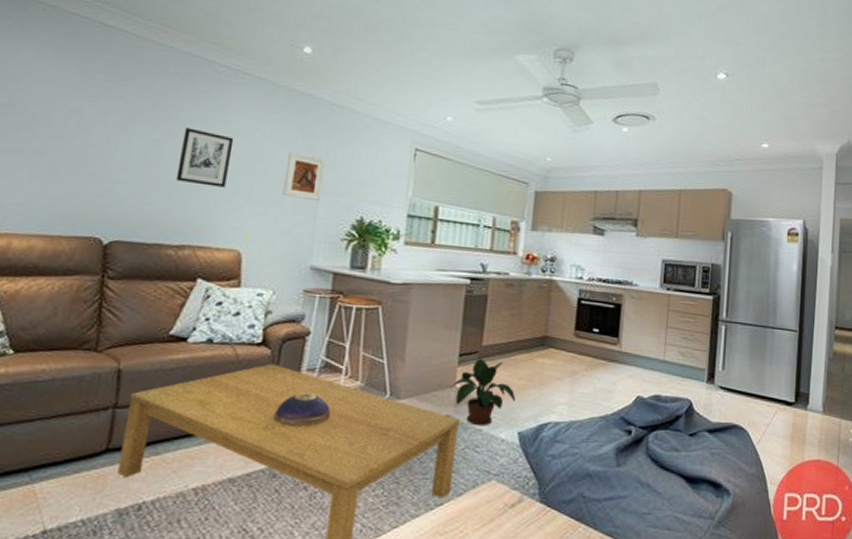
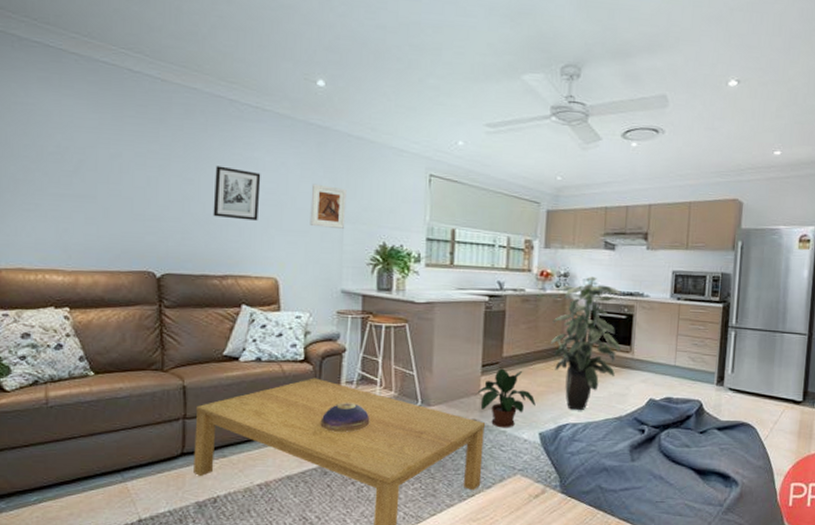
indoor plant: none [533,262,611,407] -> present [550,276,623,410]

